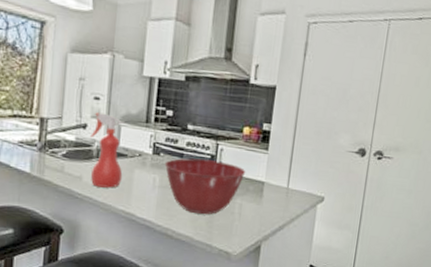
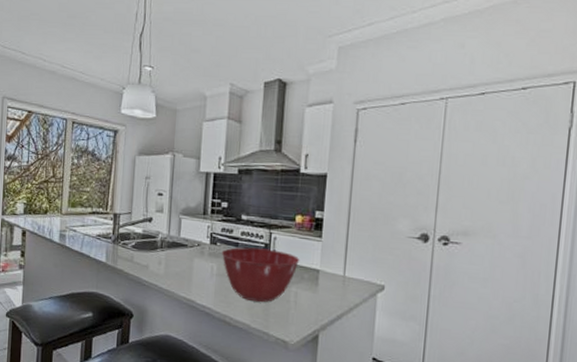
spray bottle: present [90,112,125,188] -> none [155,207,185,276]

